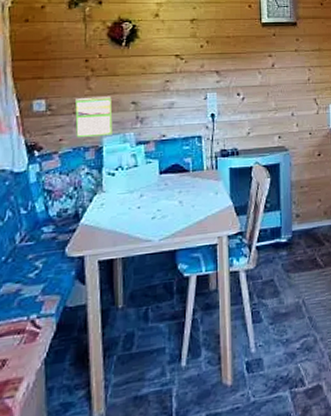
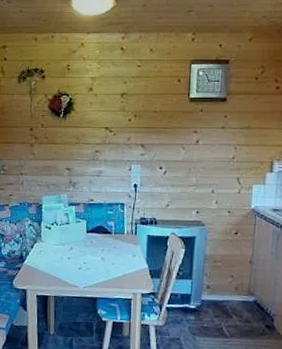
calendar: present [75,96,113,138] -> none [22,161,51,195]

